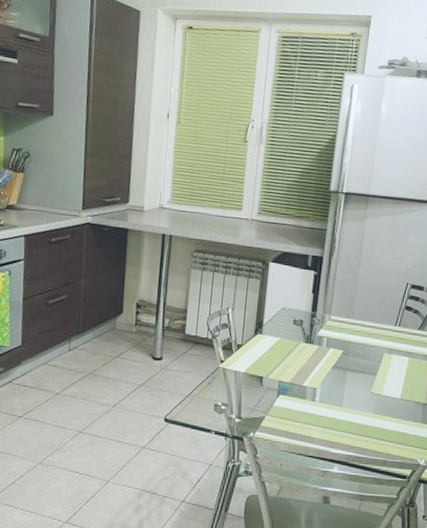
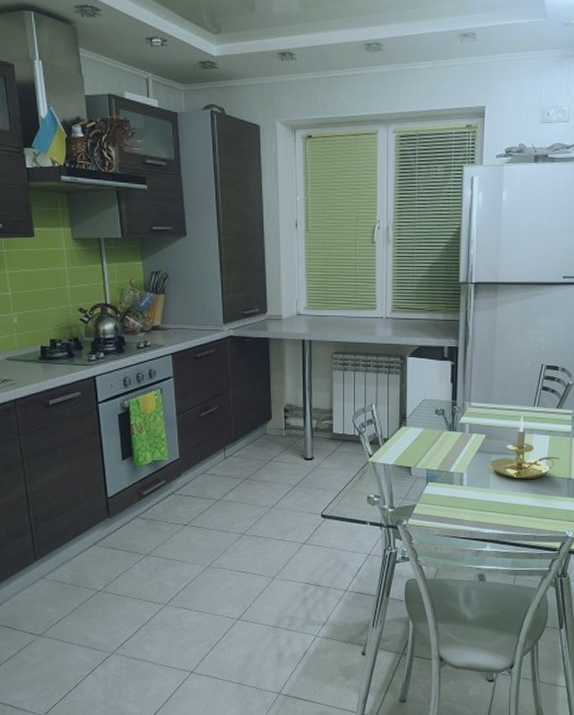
candle holder: none [345,334,417,401] -> present [490,415,560,479]

